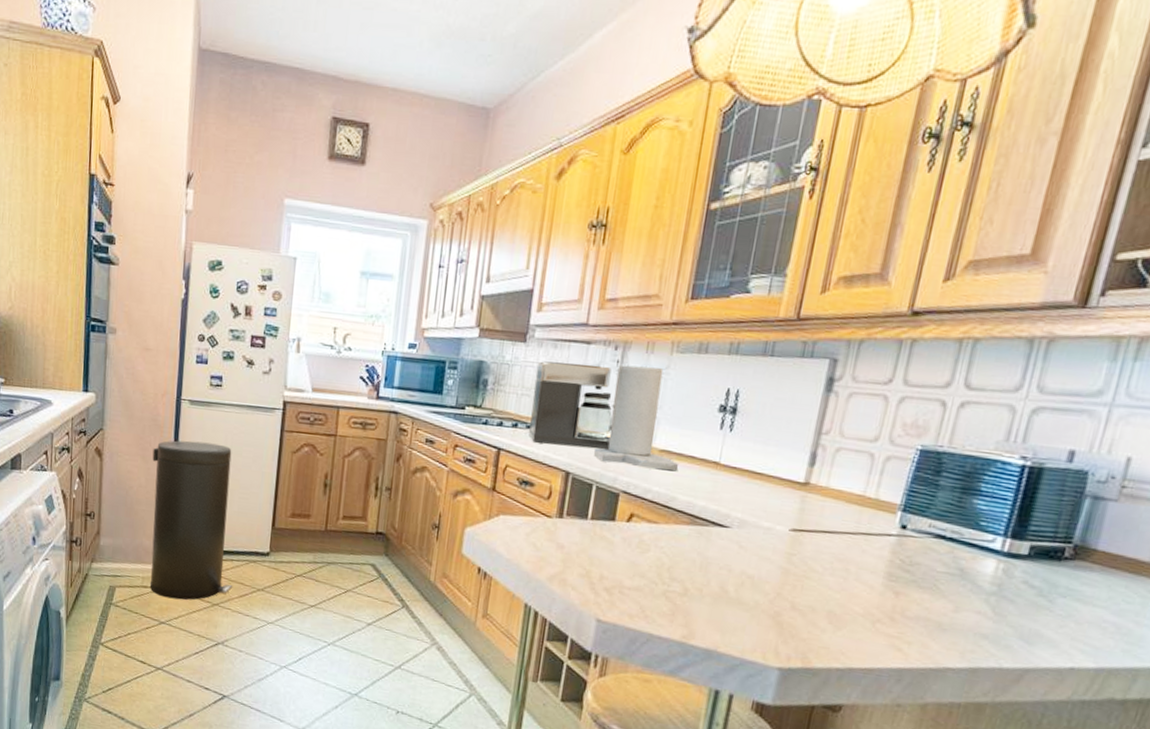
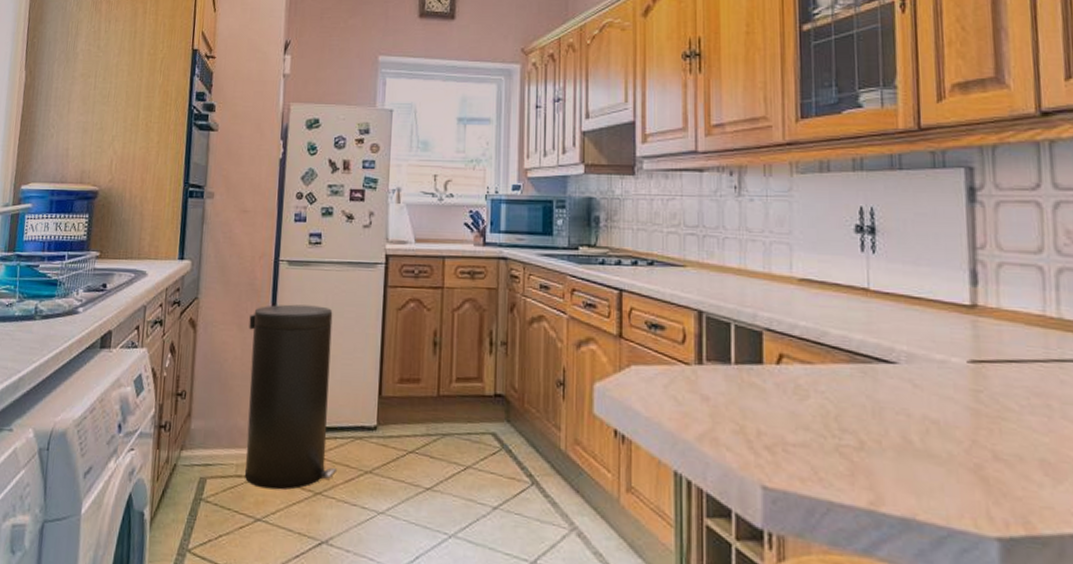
coffee maker: present [528,361,615,451] -> none [649,192,741,284]
paper towel: present [593,365,679,472] -> none [725,190,824,302]

